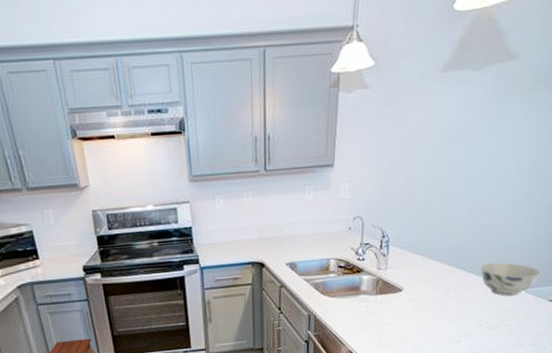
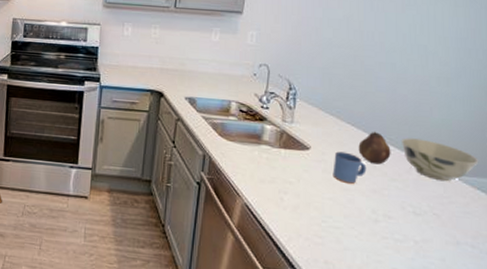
mug: none [423,287,451,315] -> present [333,151,367,184]
fruit: none [444,263,471,293] -> present [358,131,391,165]

